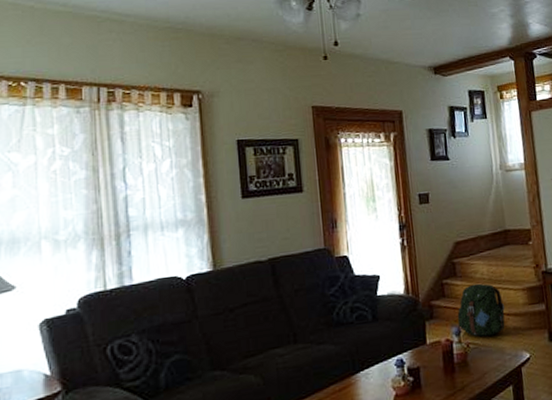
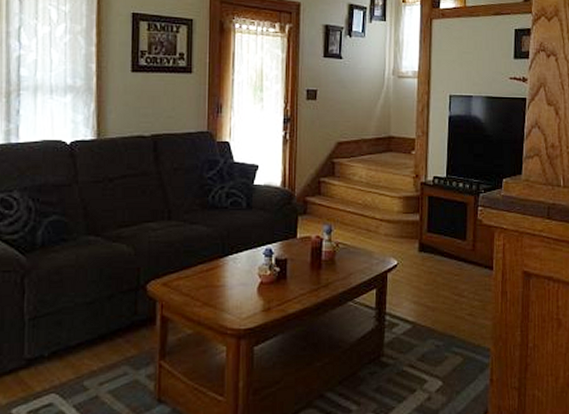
backpack: present [457,283,505,337] -> none [330,186,379,238]

